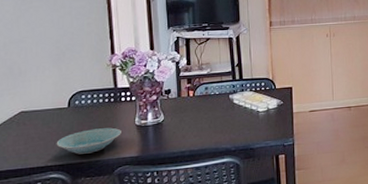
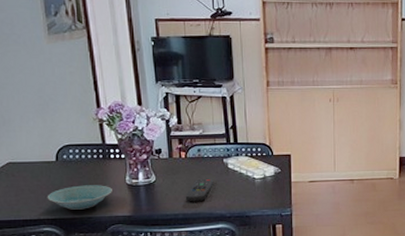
remote control: none [192,115,219,138] -> present [185,179,213,201]

